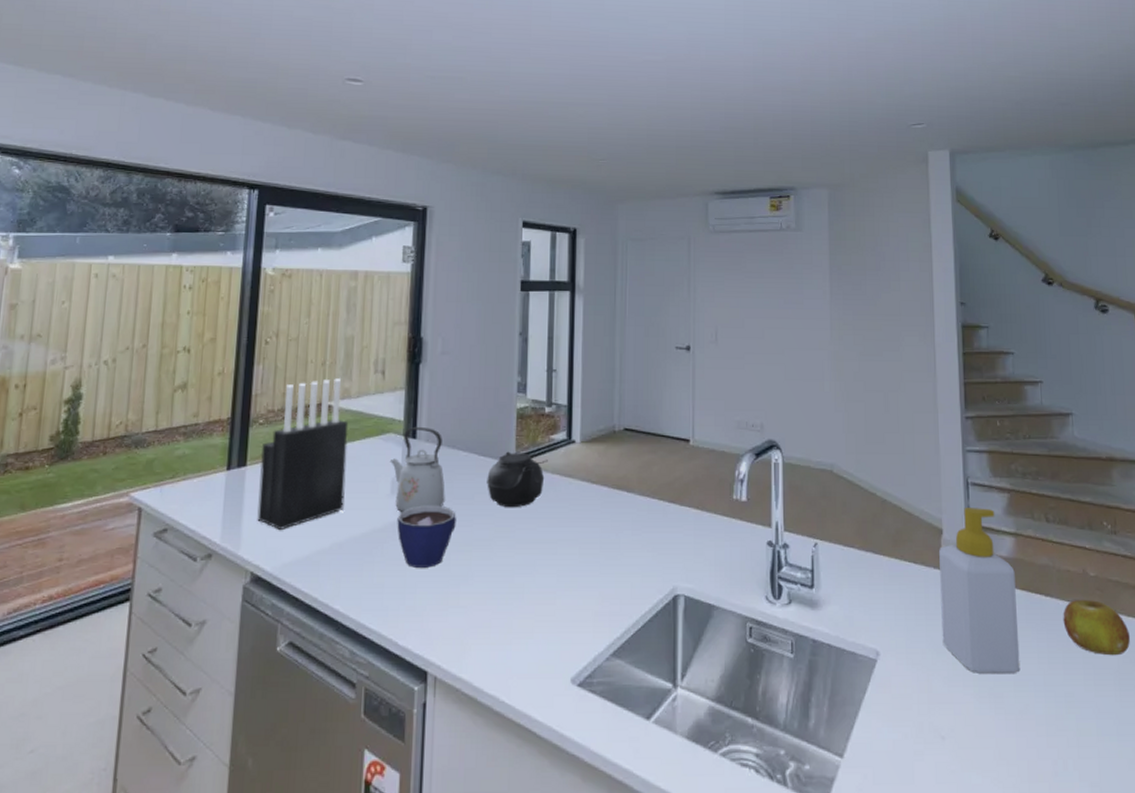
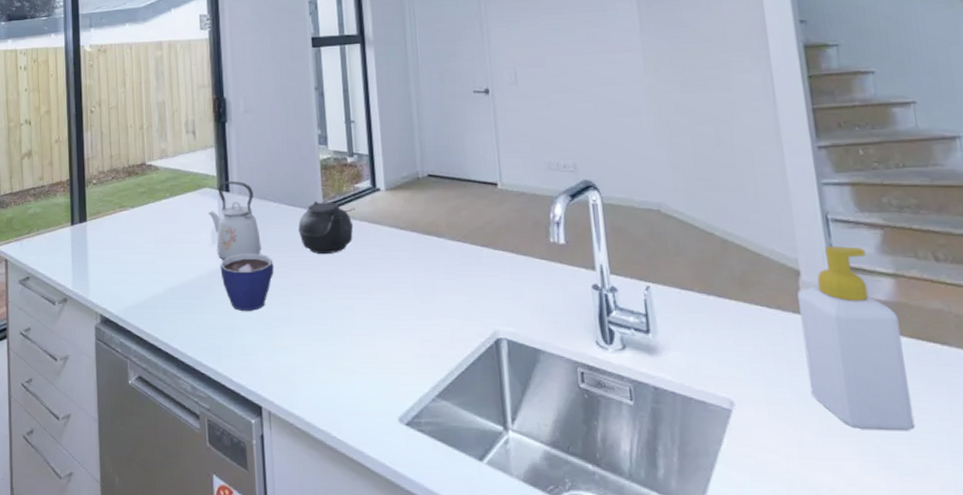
knife block: present [257,377,349,531] -> none [97,139,172,278]

